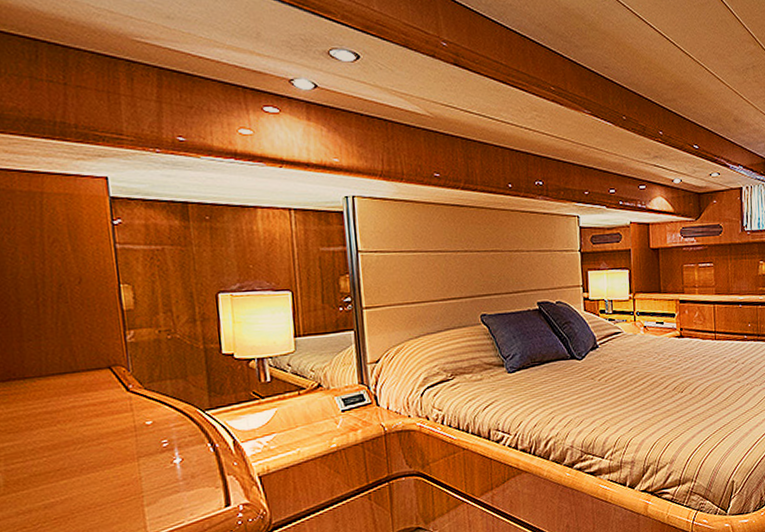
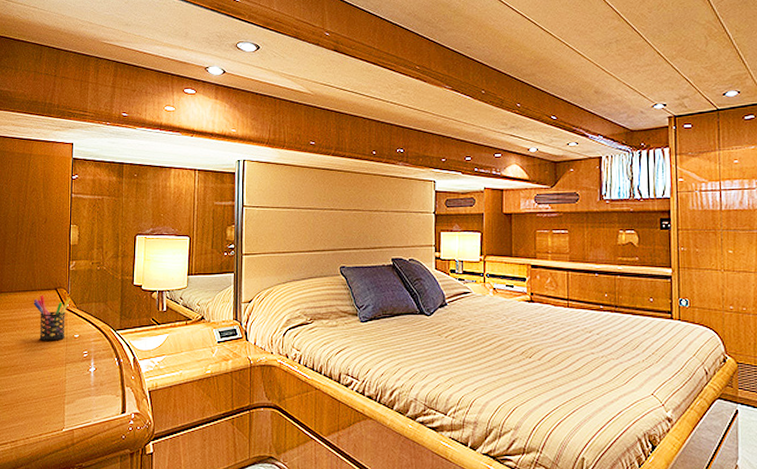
pen holder: none [77,376,133,434] -> present [33,295,70,341]

